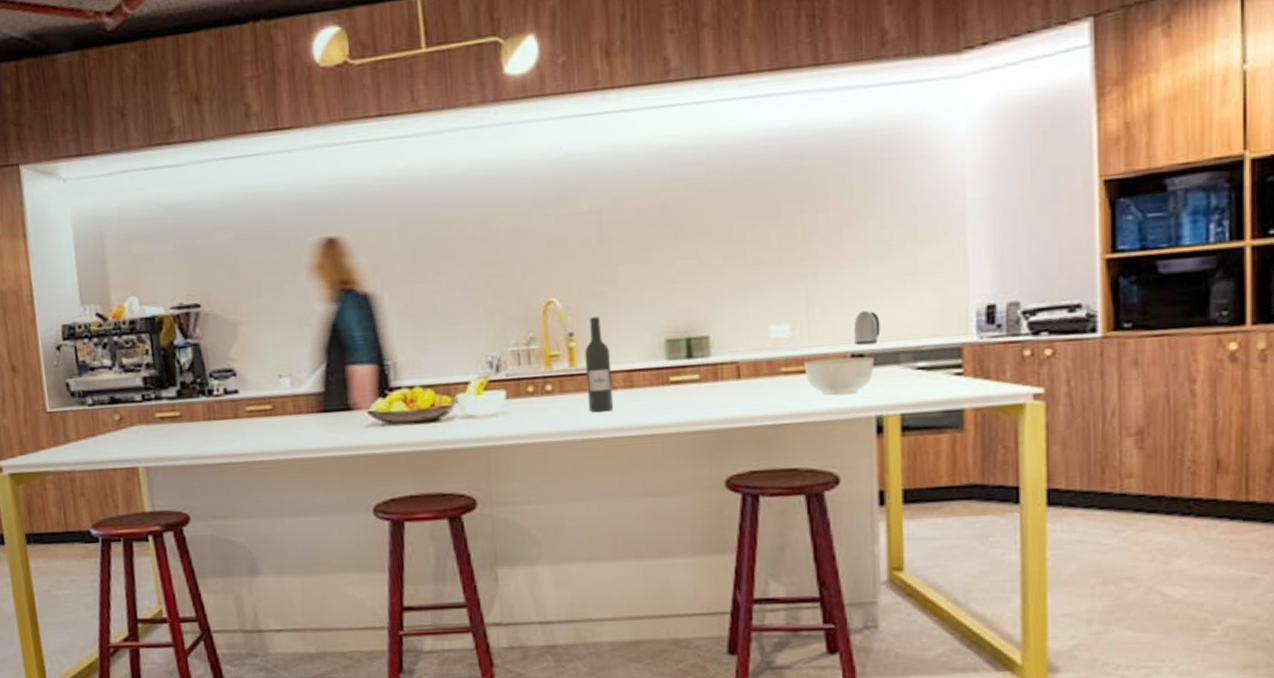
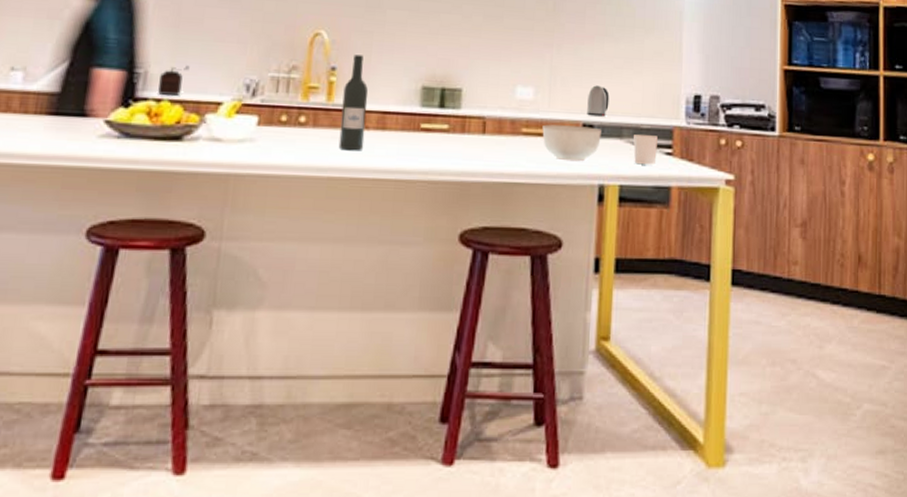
coffee grinder: none [408,351,433,383] -> present [158,65,190,97]
cup: none [912,356,944,390] -> present [633,134,658,165]

